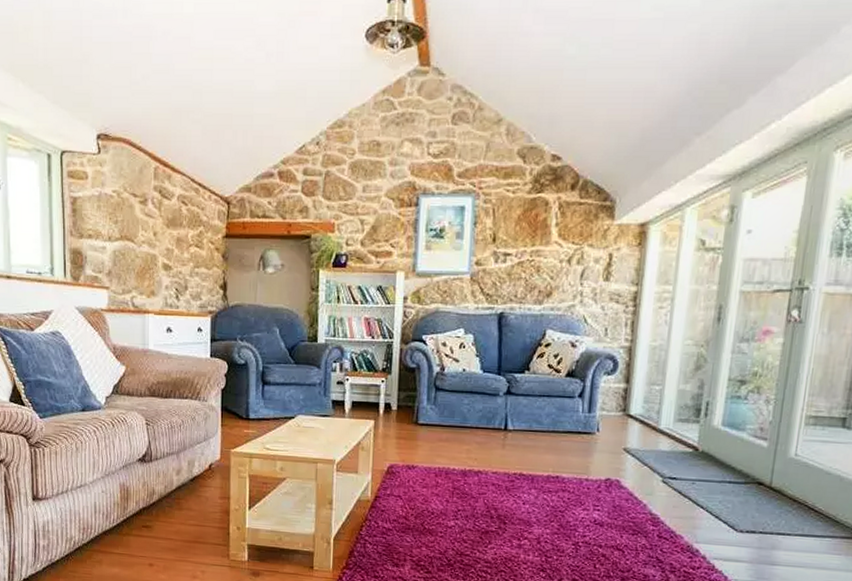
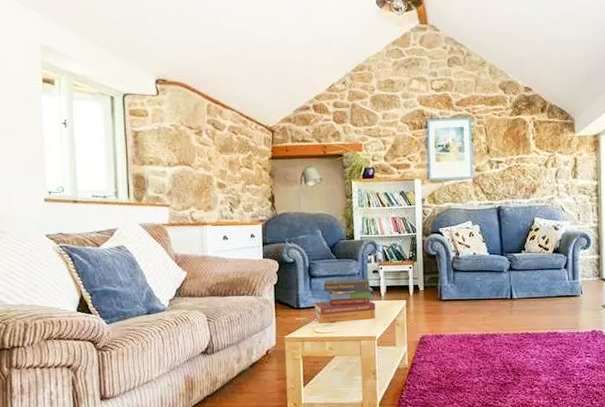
books: none [266,388,337,439] -> present [314,279,376,323]

